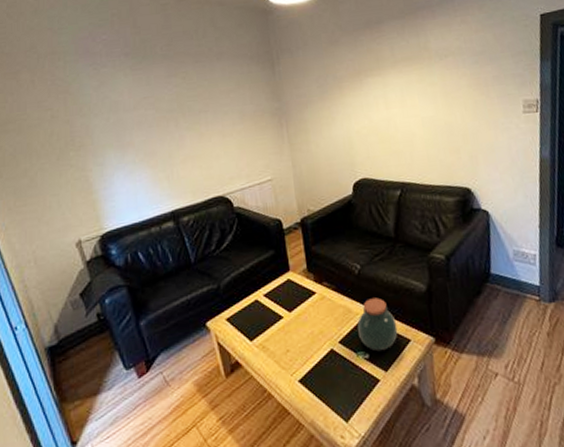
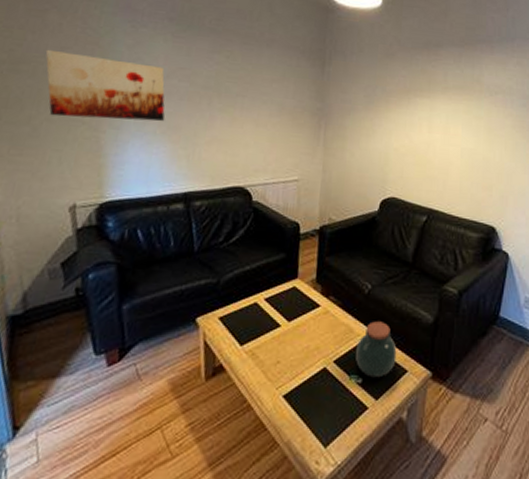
wall art: none [26,100,141,165] -> present [45,49,165,122]

